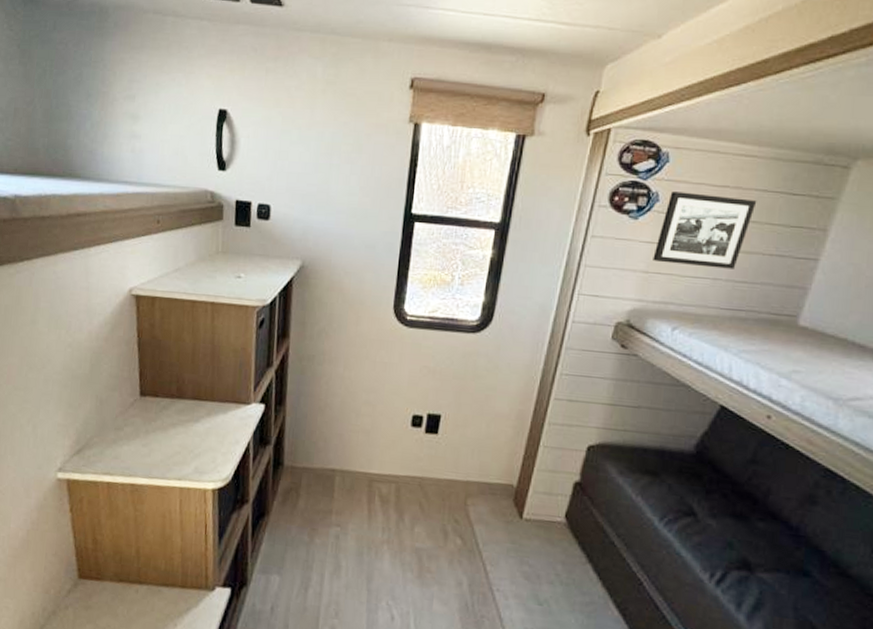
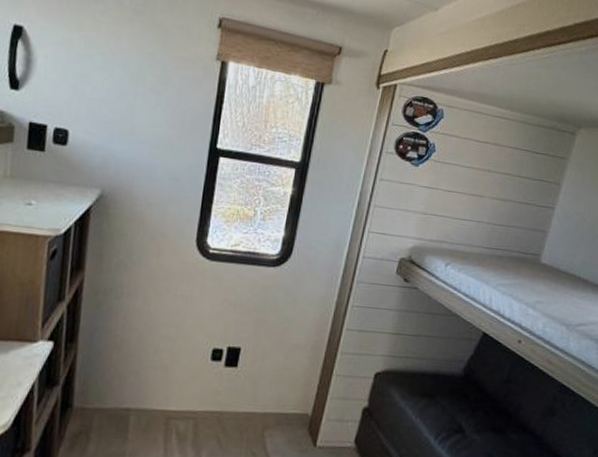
picture frame: present [653,191,757,269] -> none [430,144,510,214]

